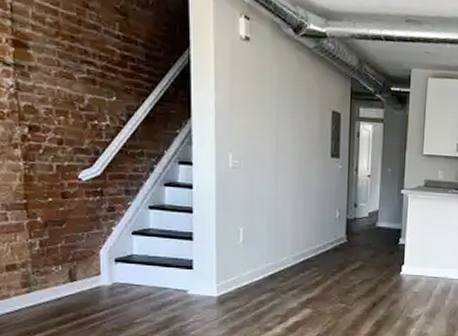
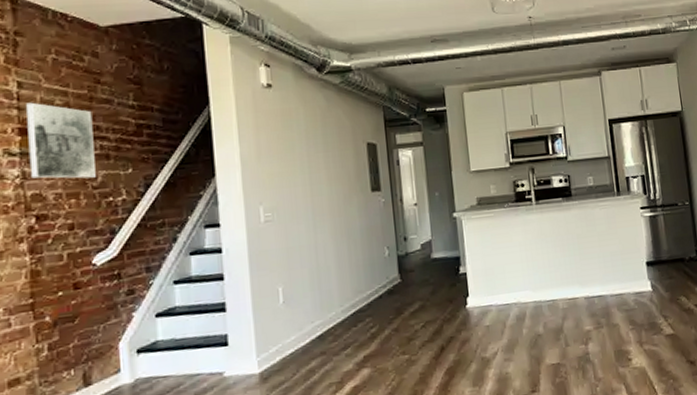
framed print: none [19,15,83,100] -> present [26,102,96,179]

